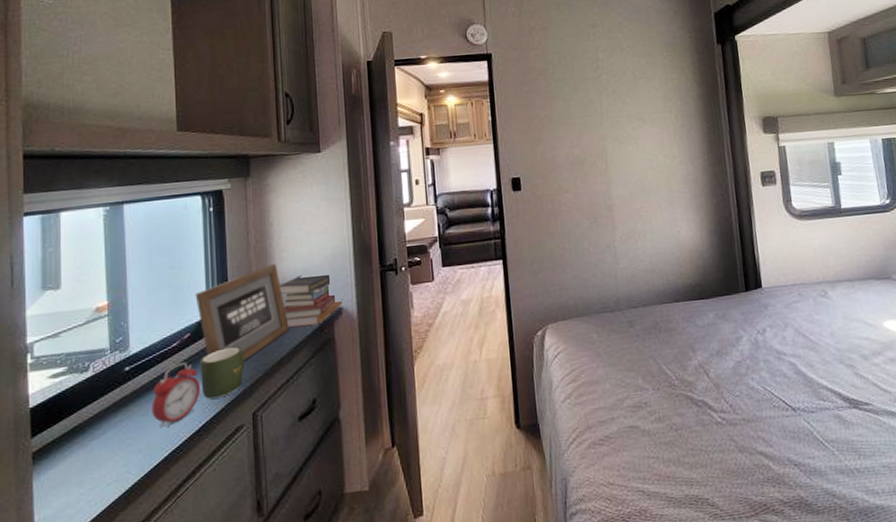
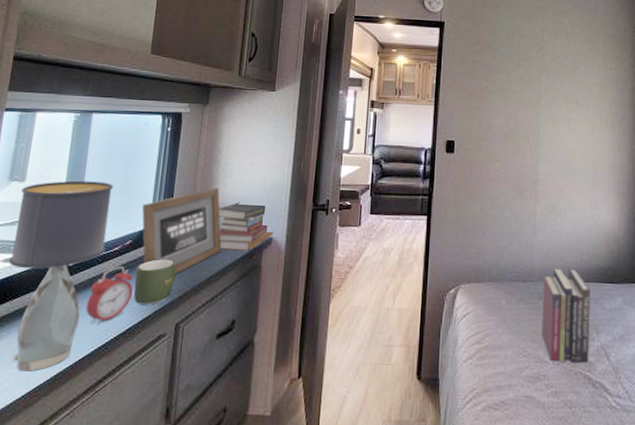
table lamp: none [57,276,163,489] -> present [8,180,114,372]
books: none [632,290,689,387] -> present [541,268,591,363]

